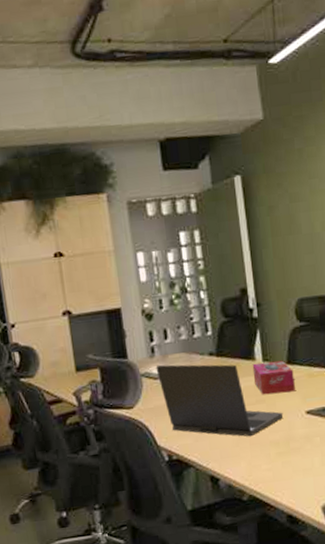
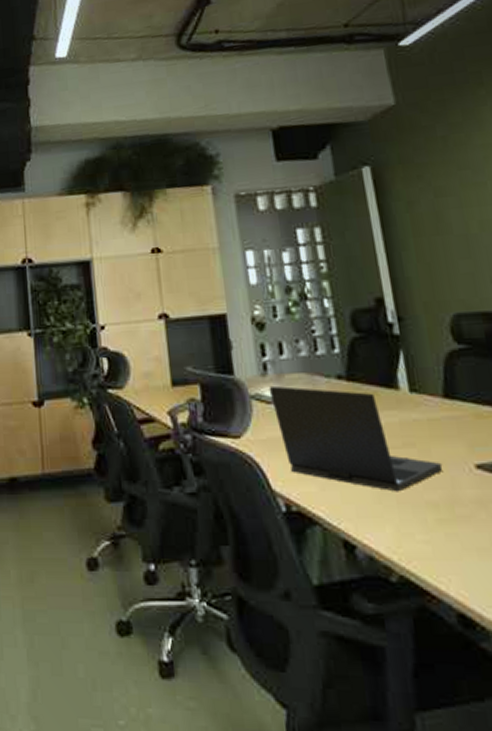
tissue box: present [252,360,295,395] -> none [395,392,458,437]

